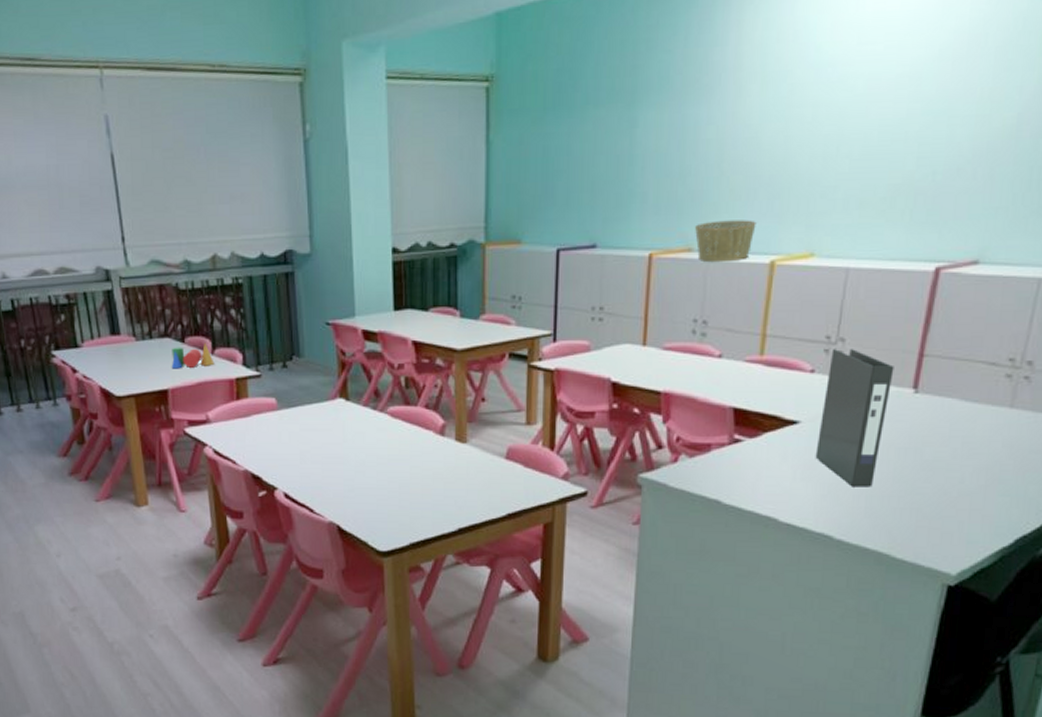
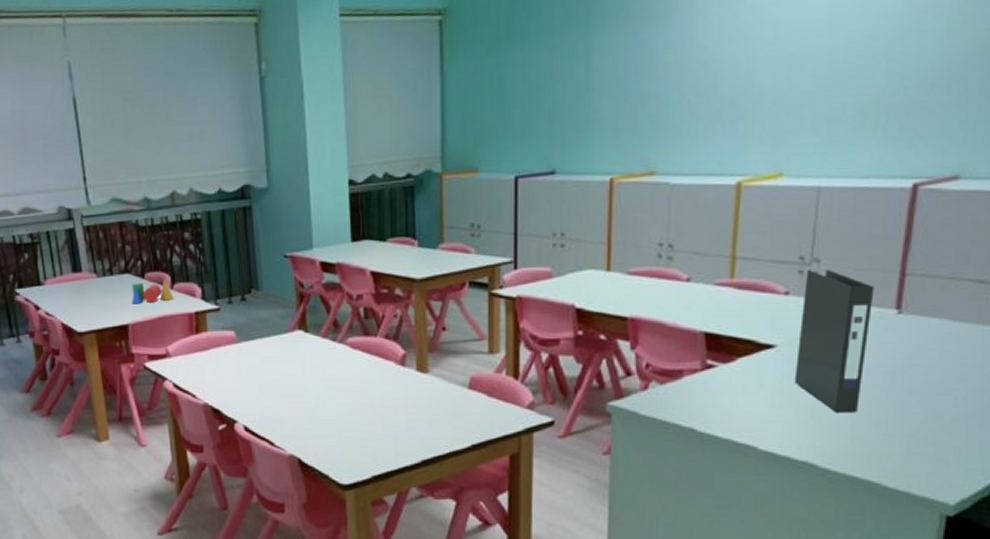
basket: present [695,220,756,263] -> none [657,141,720,186]

